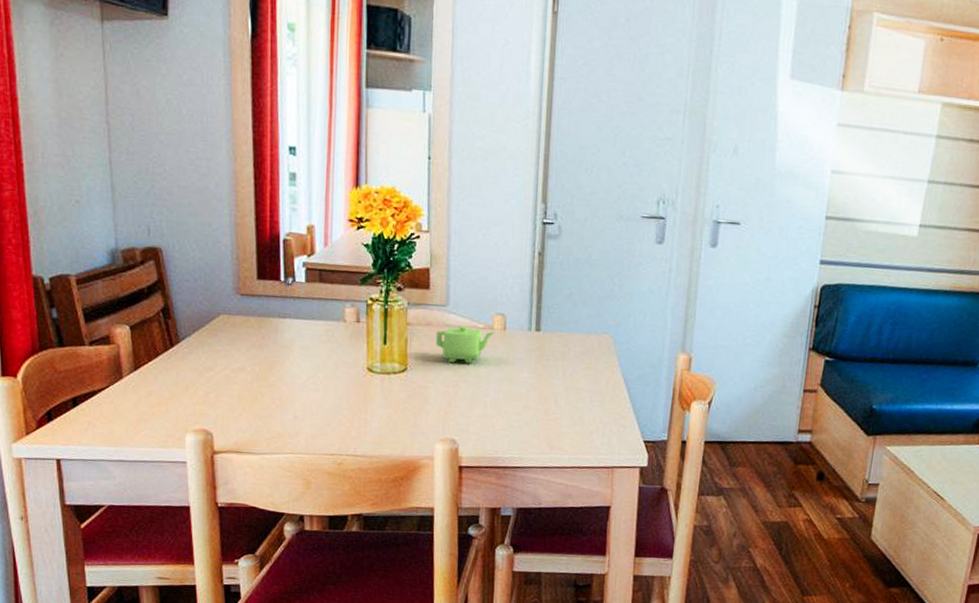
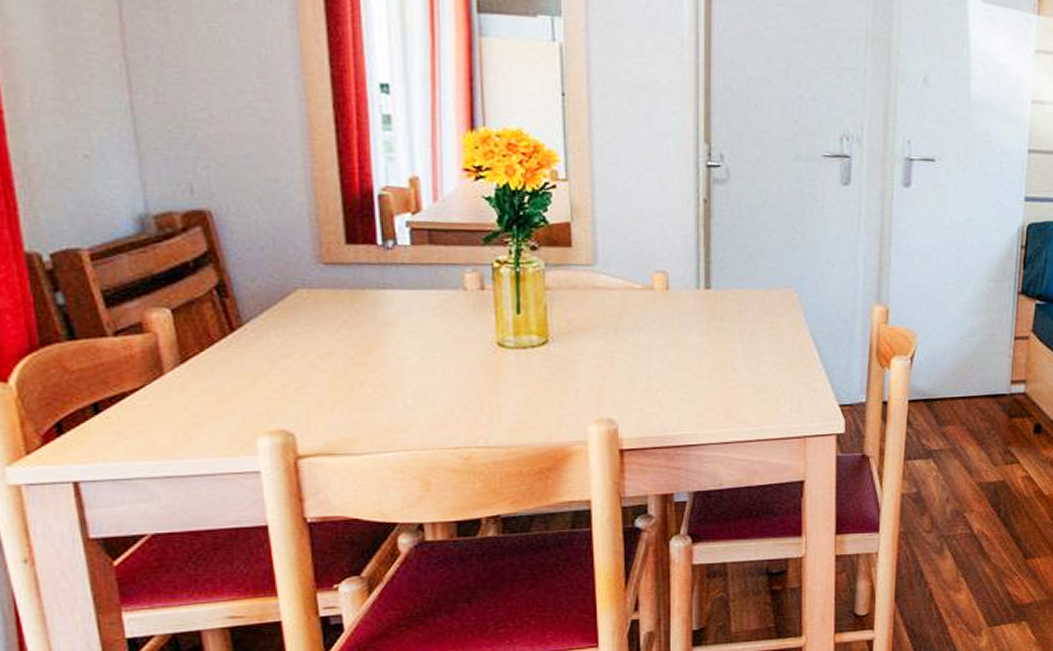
teapot: present [435,326,496,364] -> none [582,287,657,331]

